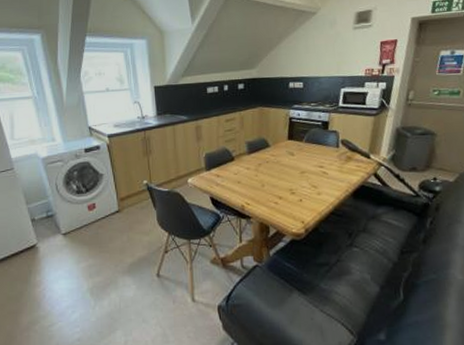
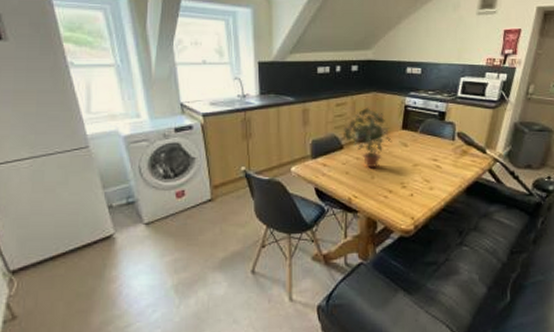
potted plant: none [232,122,279,177] -> present [342,108,392,169]

